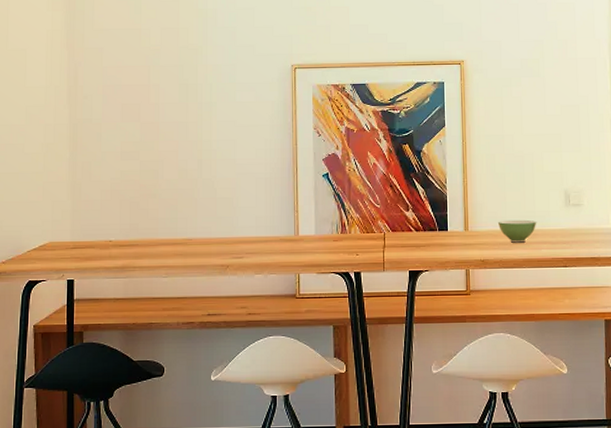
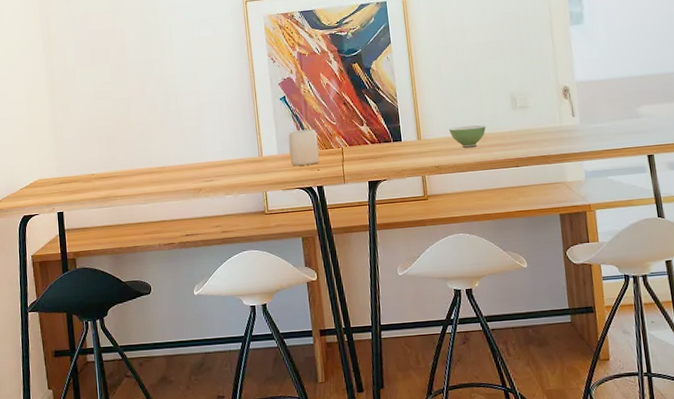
mug: none [327,210,360,249] -> present [288,129,320,166]

